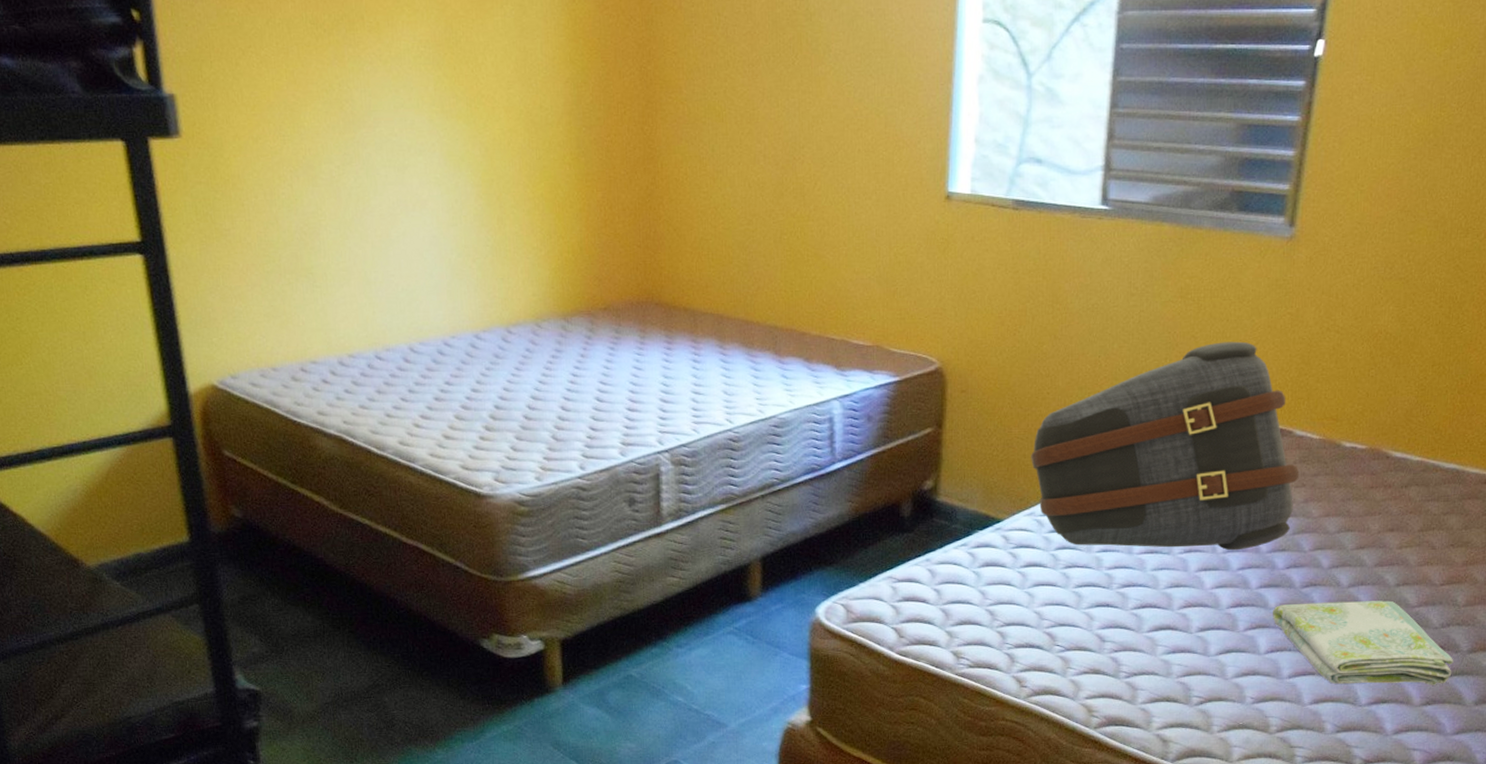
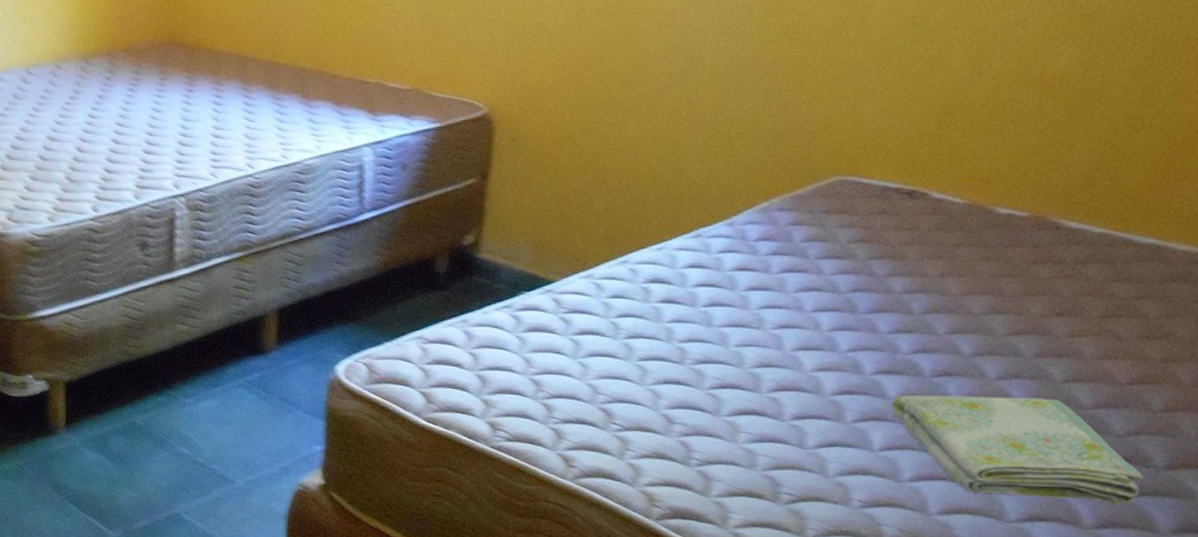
backpack: present [1031,341,1300,551] -> none [591,88,935,329]

